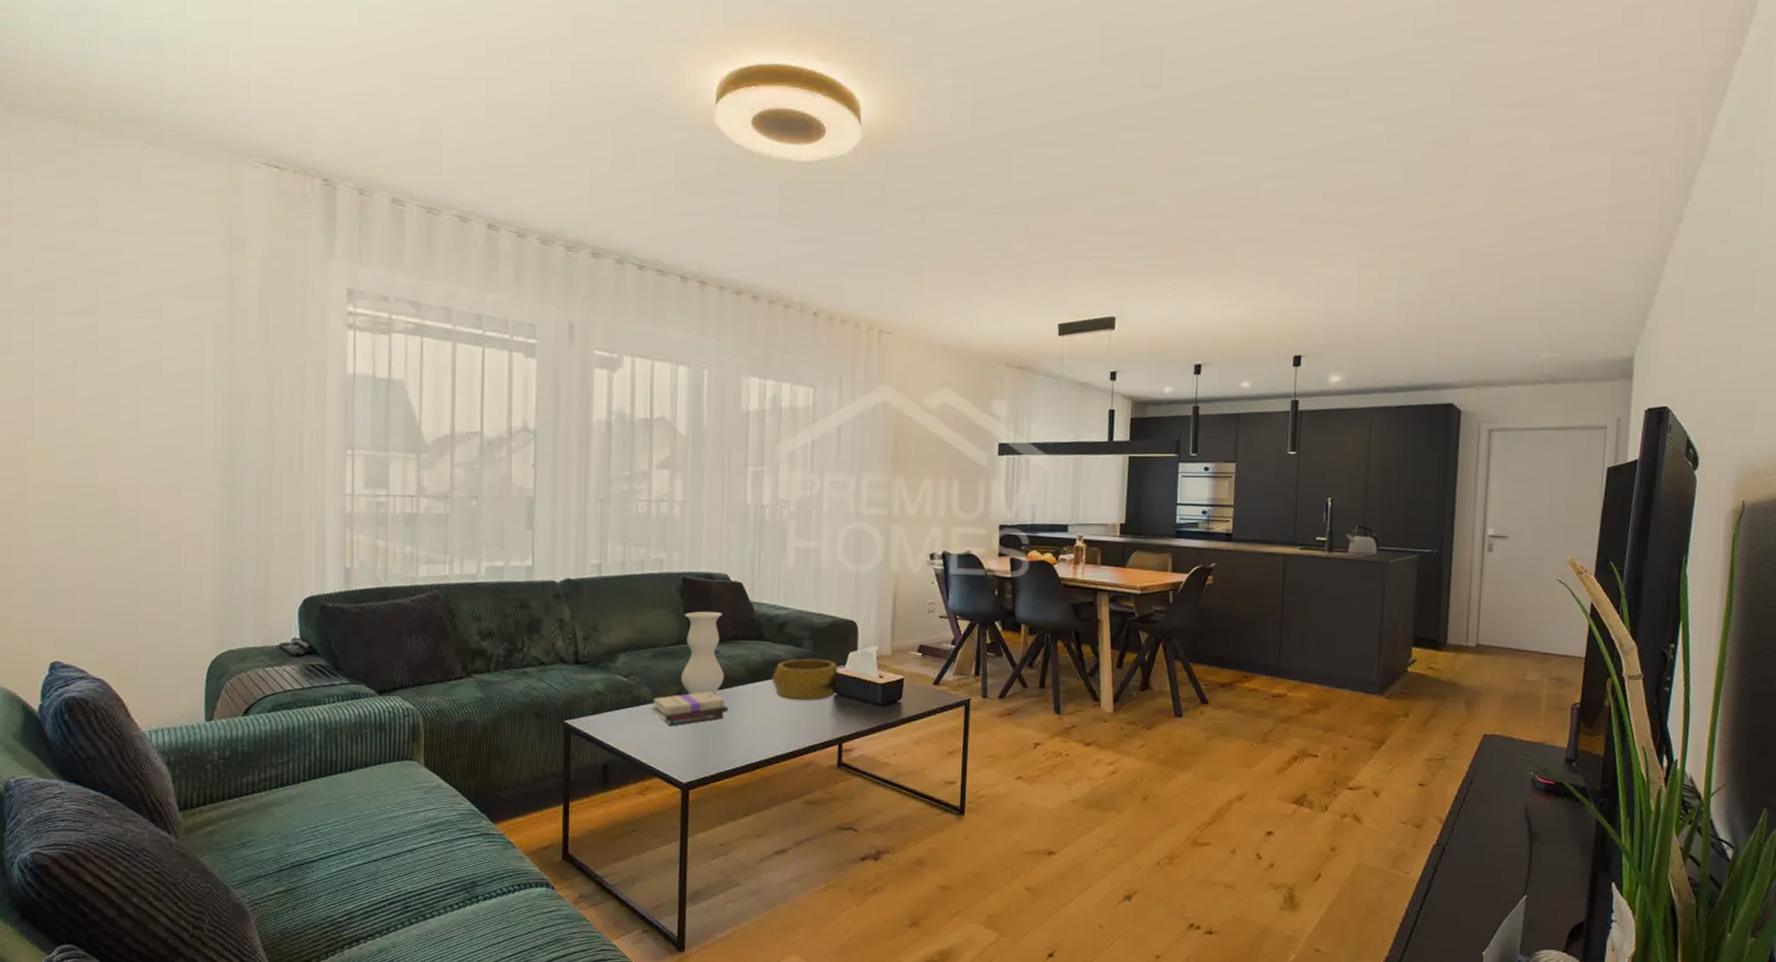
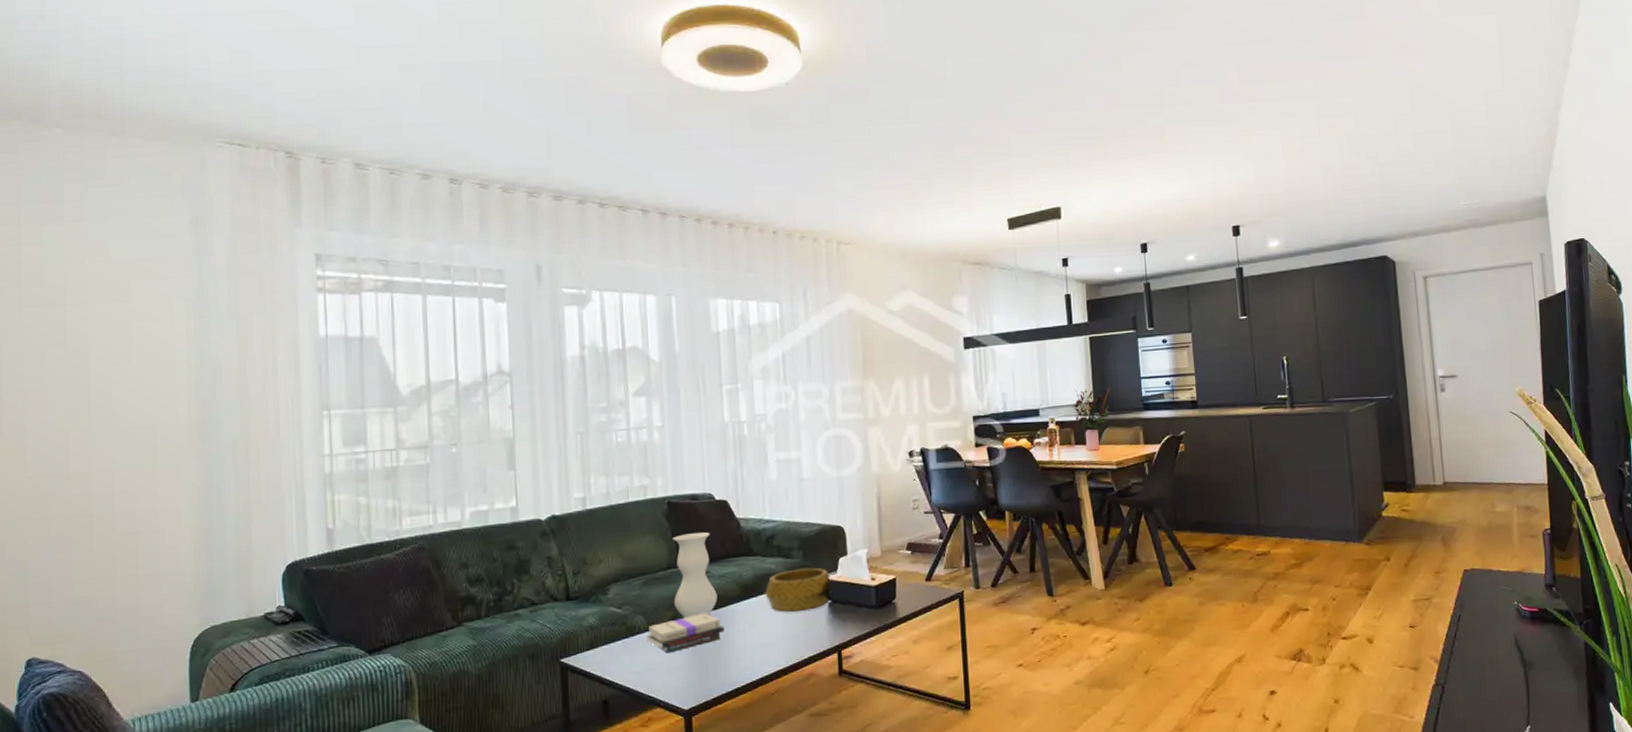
bouquet: none [1102,509,1144,573] -> present [1071,387,1111,451]
kettle: present [1346,525,1380,555] -> none [1305,380,1339,409]

